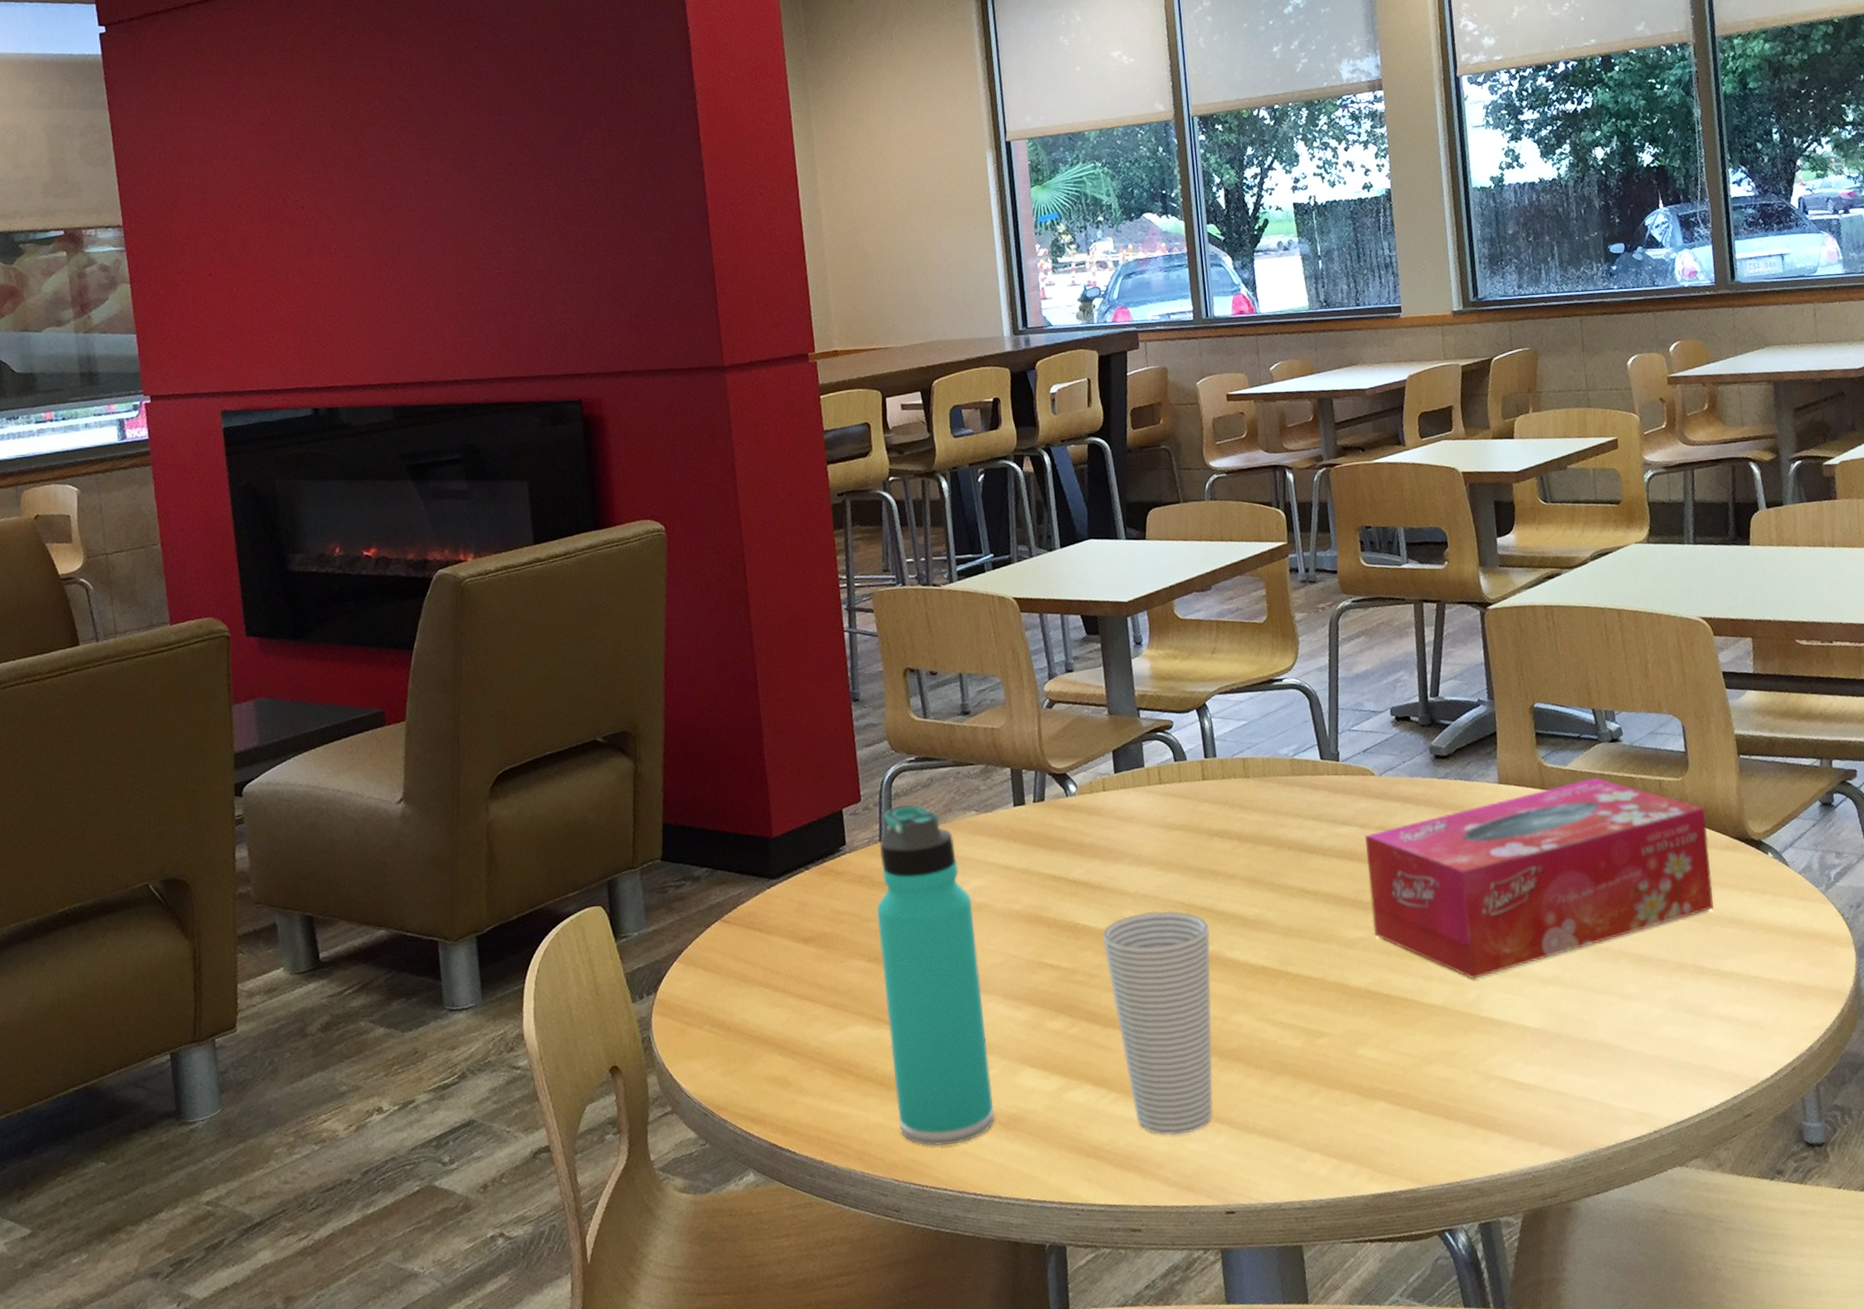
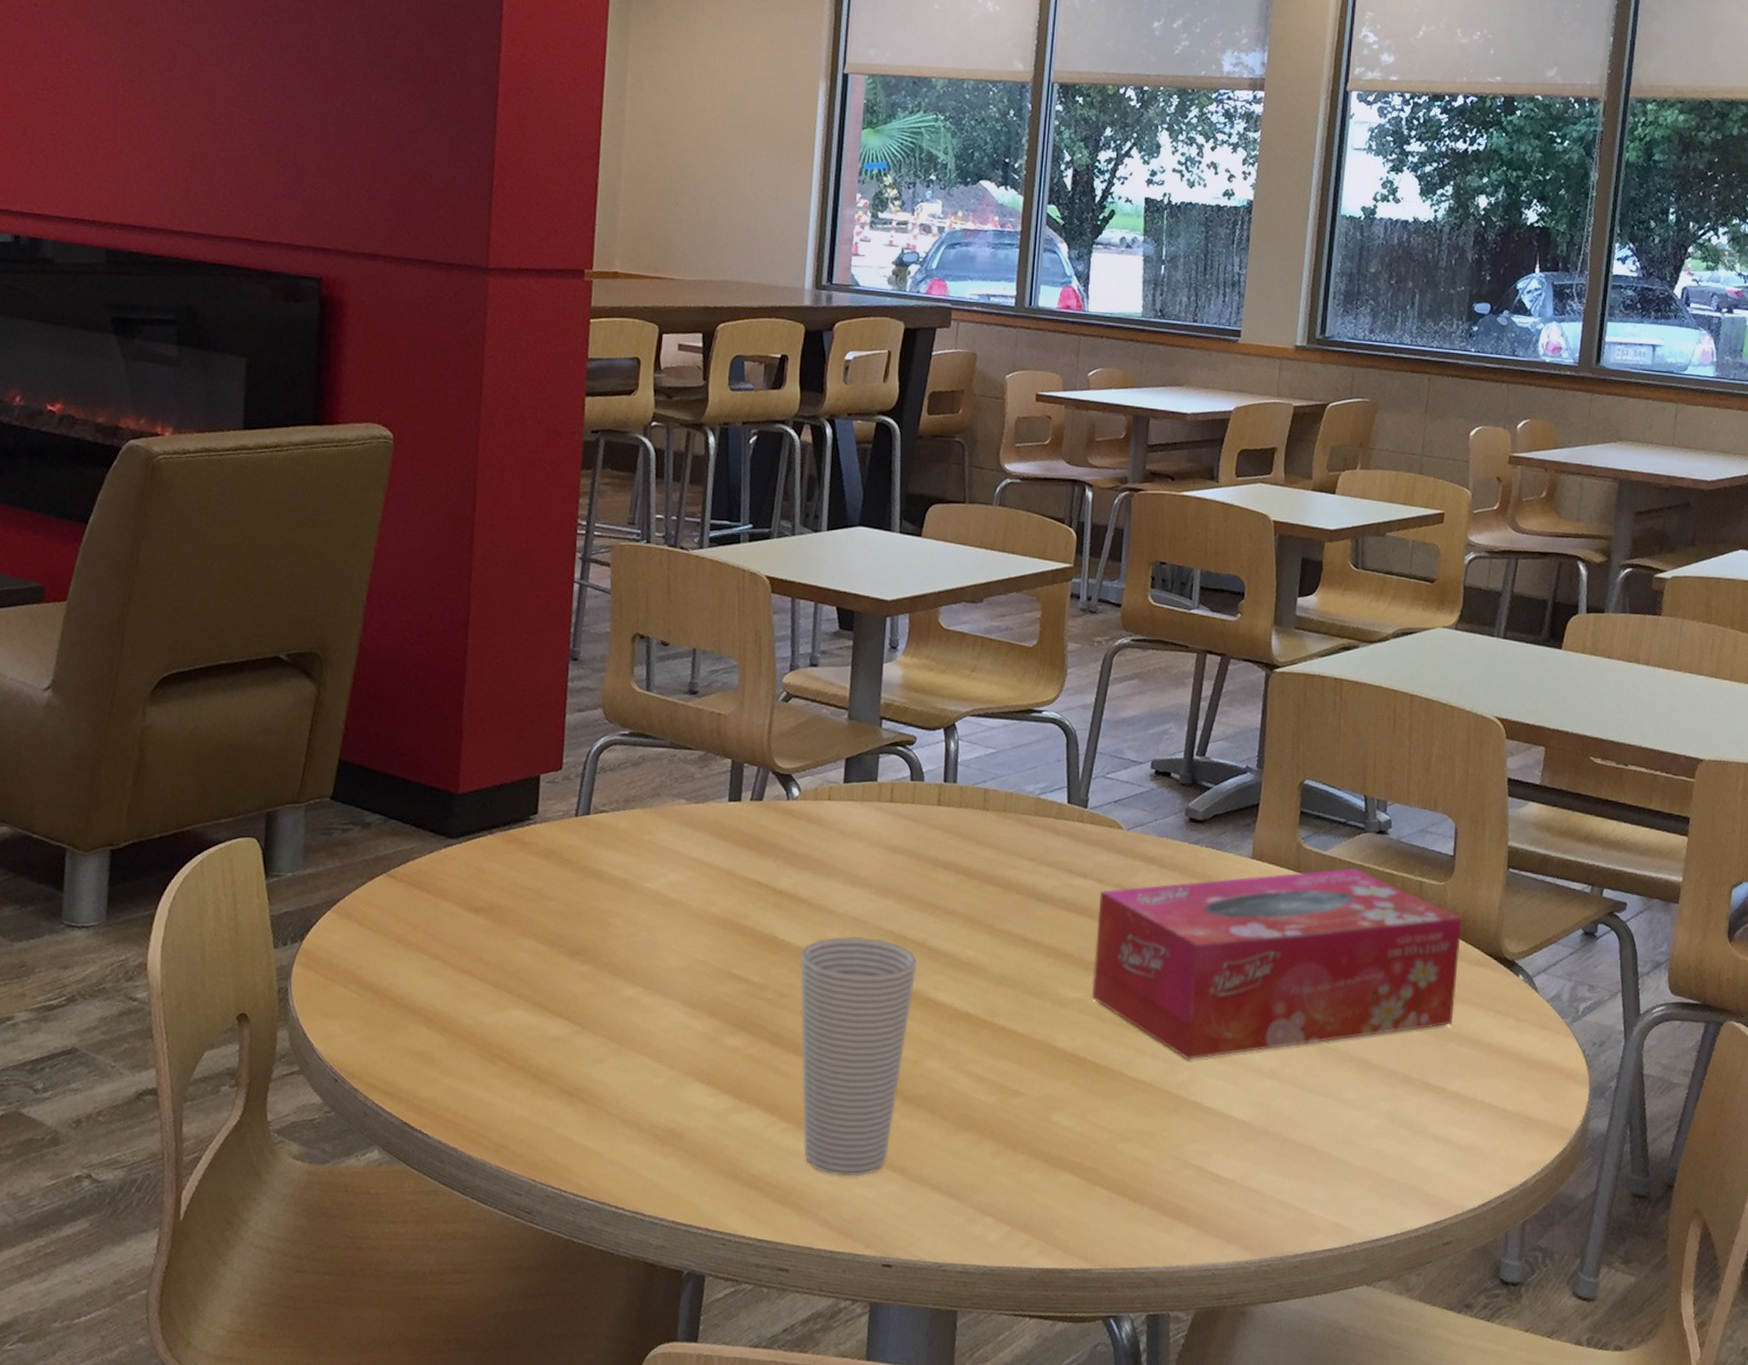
thermos bottle: present [876,804,994,1146] -> none [546,780,666,1151]

